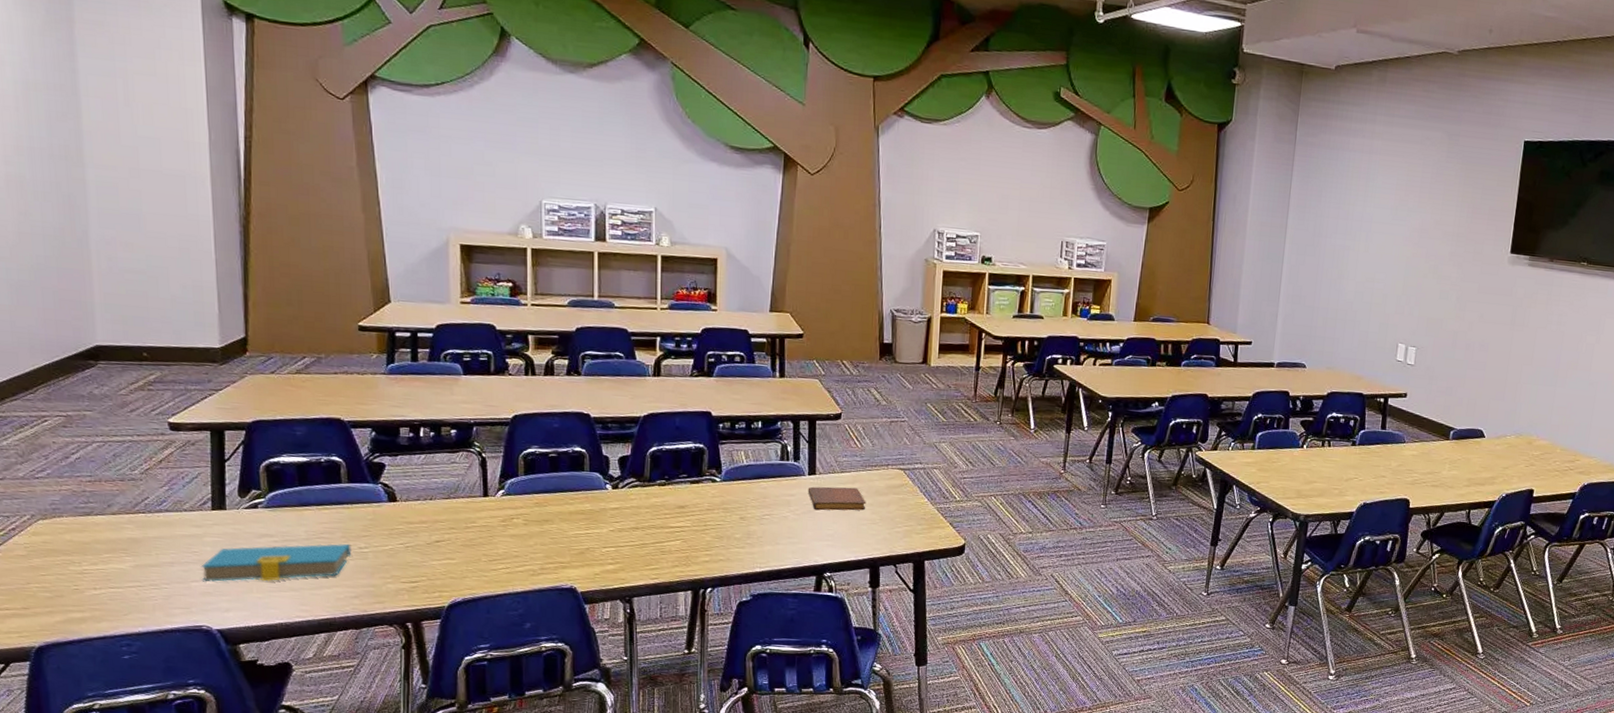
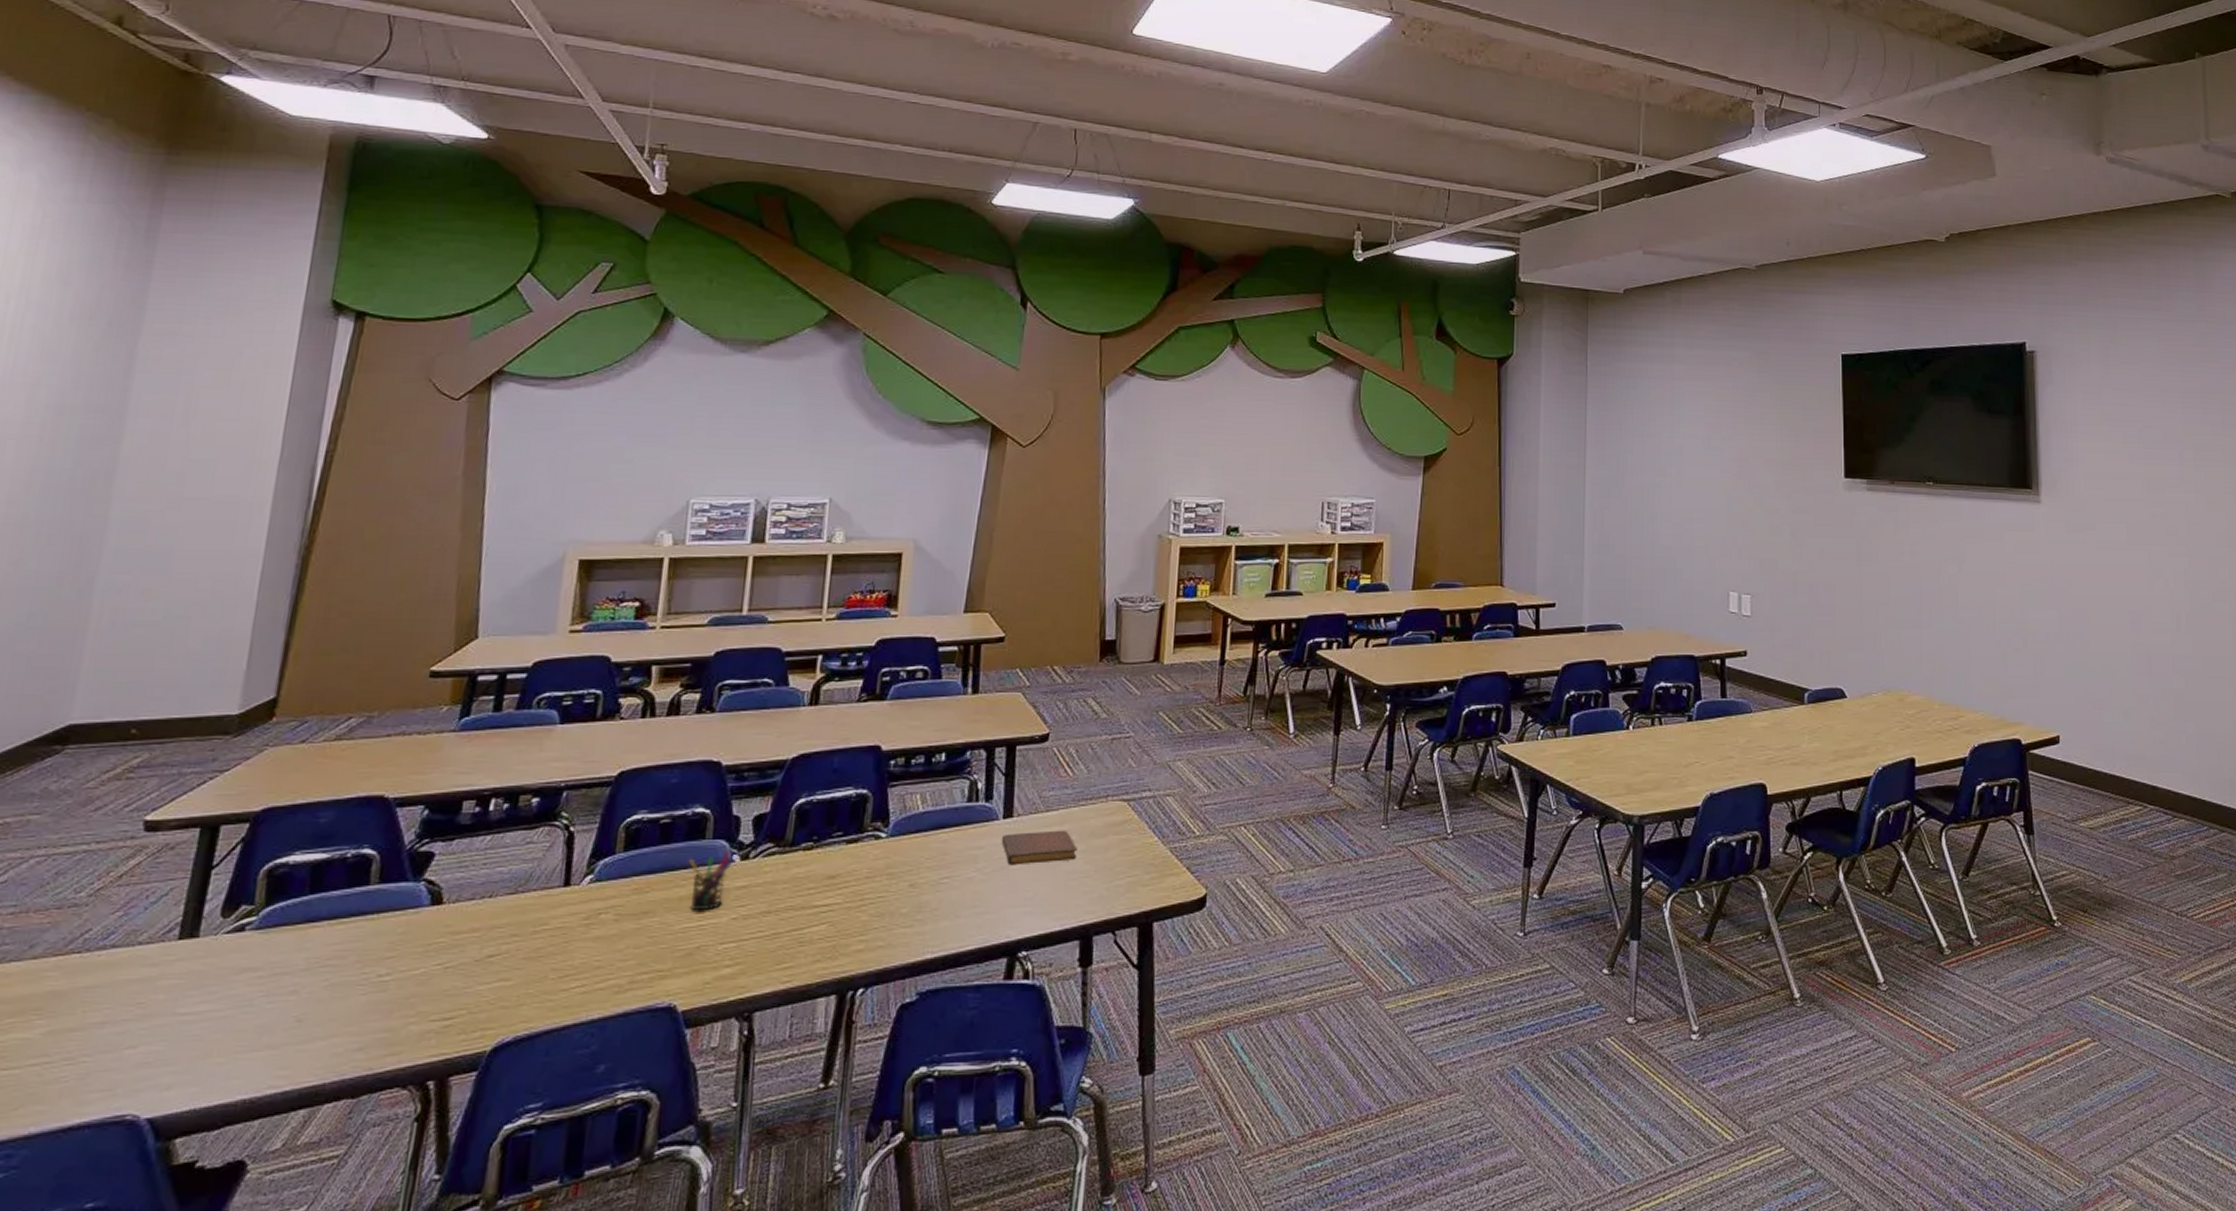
book: present [201,543,352,583] -> none [140,971,368,1047]
pen holder: none [574,480,607,524] -> present [689,850,734,911]

